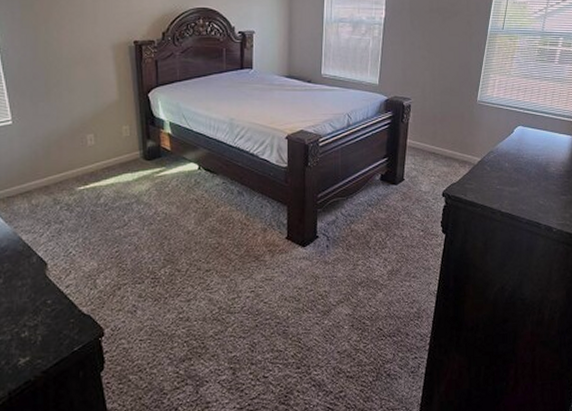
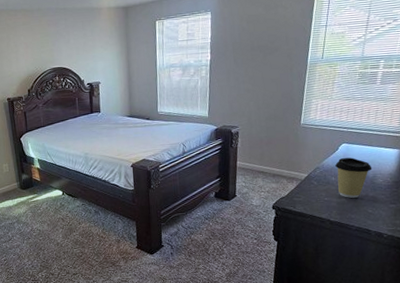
coffee cup: none [509,142,546,187] -> present [335,157,372,198]

